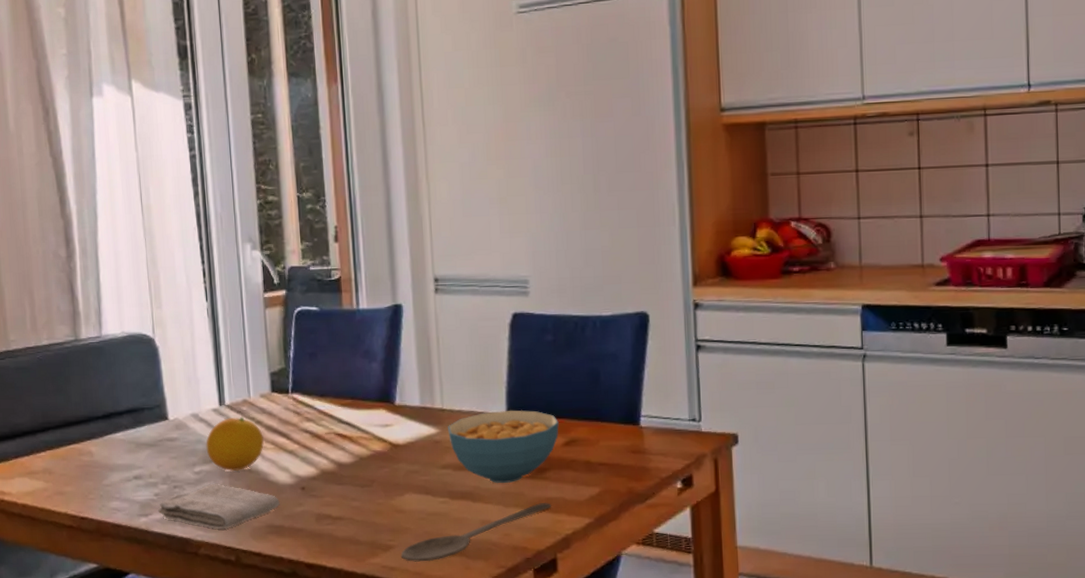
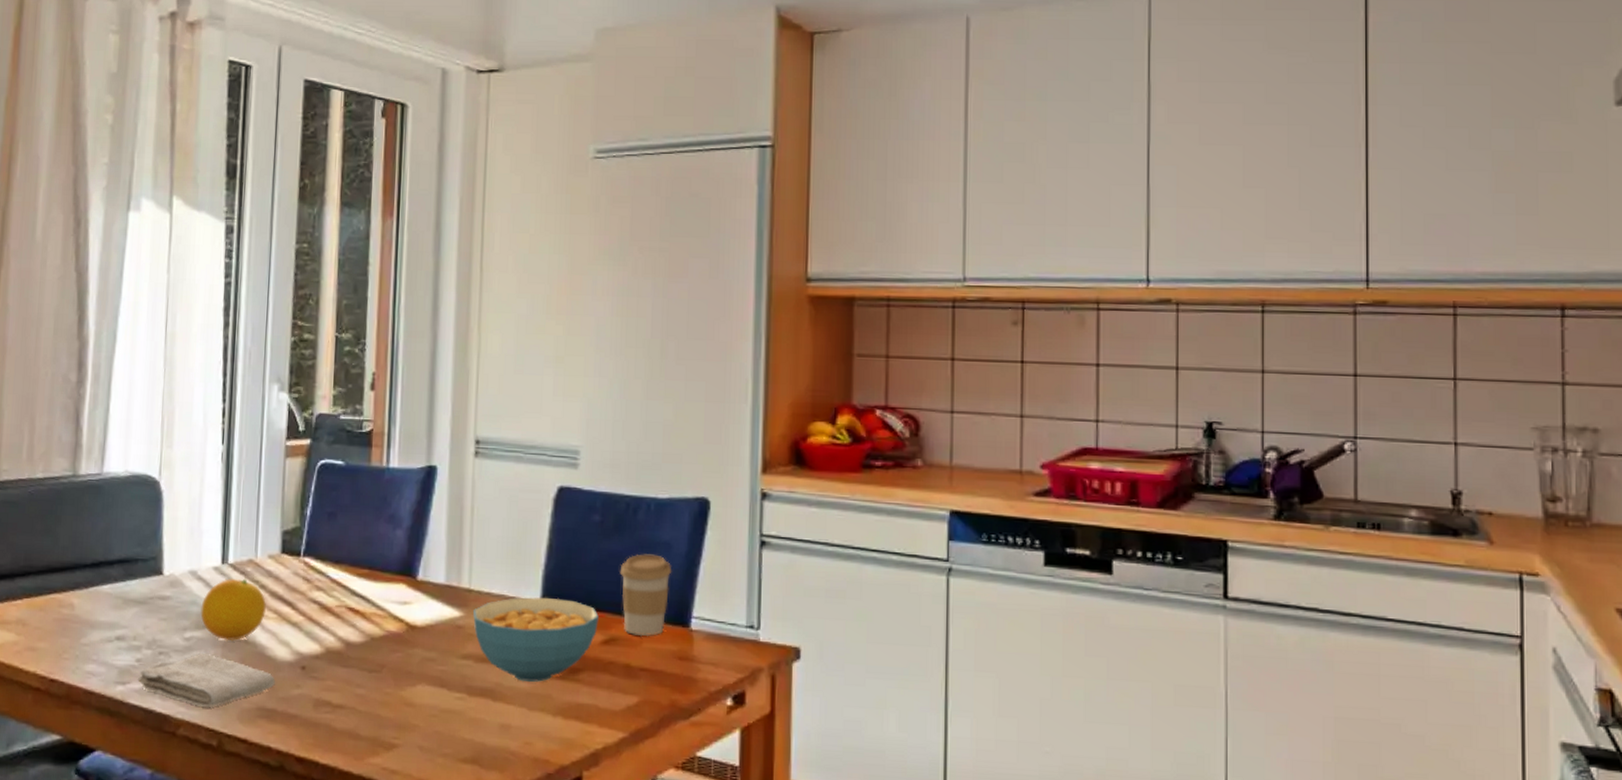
wooden spoon: present [400,503,552,562] -> none [404,709,582,767]
coffee cup: none [574,365,620,437] -> present [619,554,672,637]

